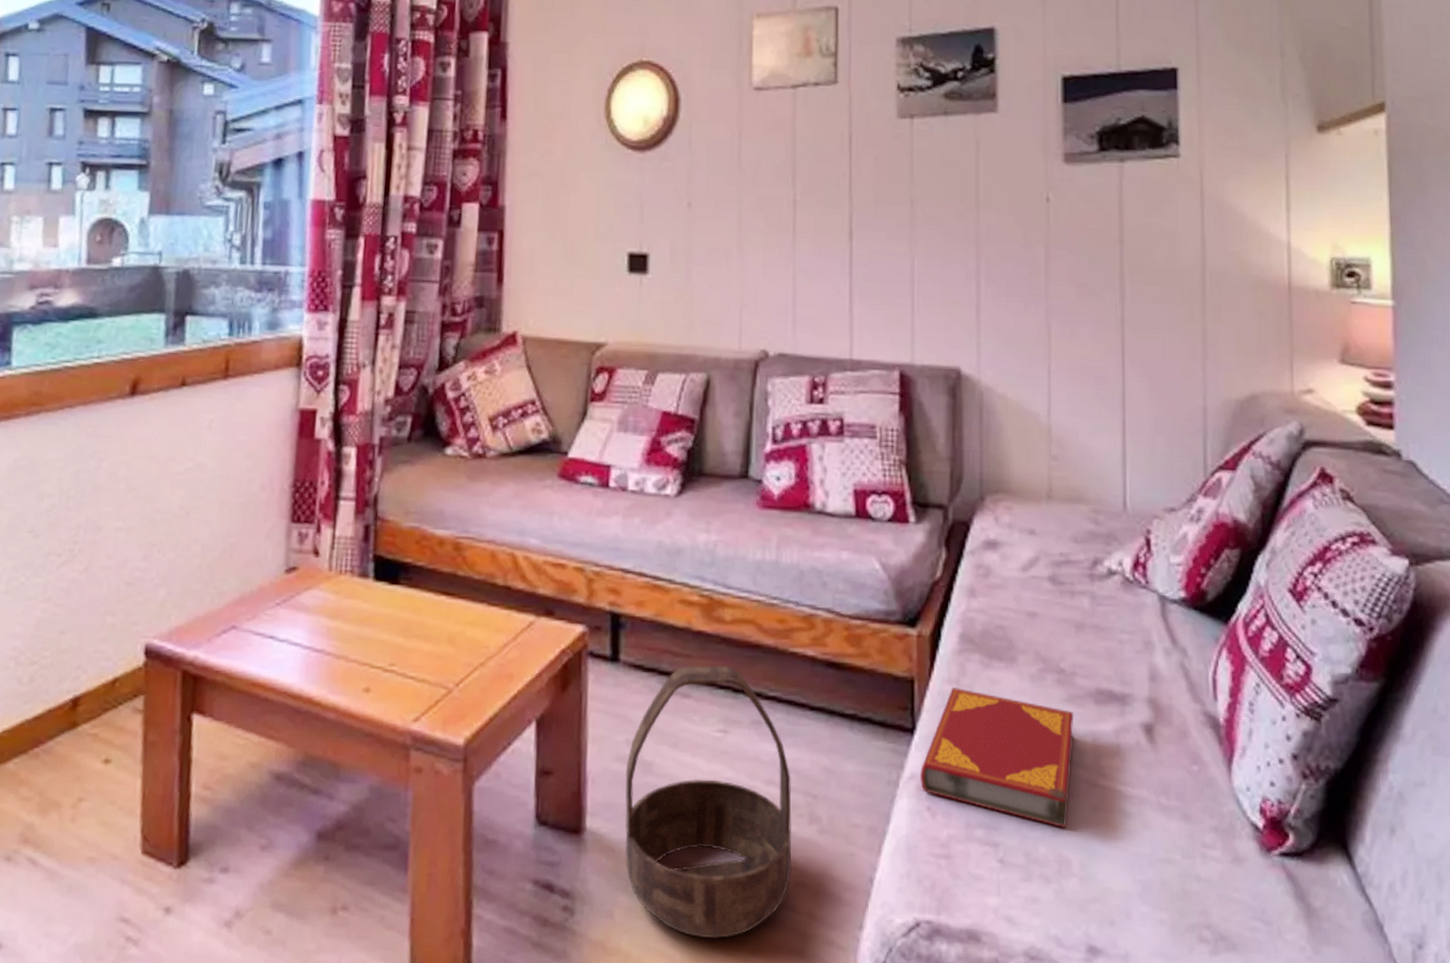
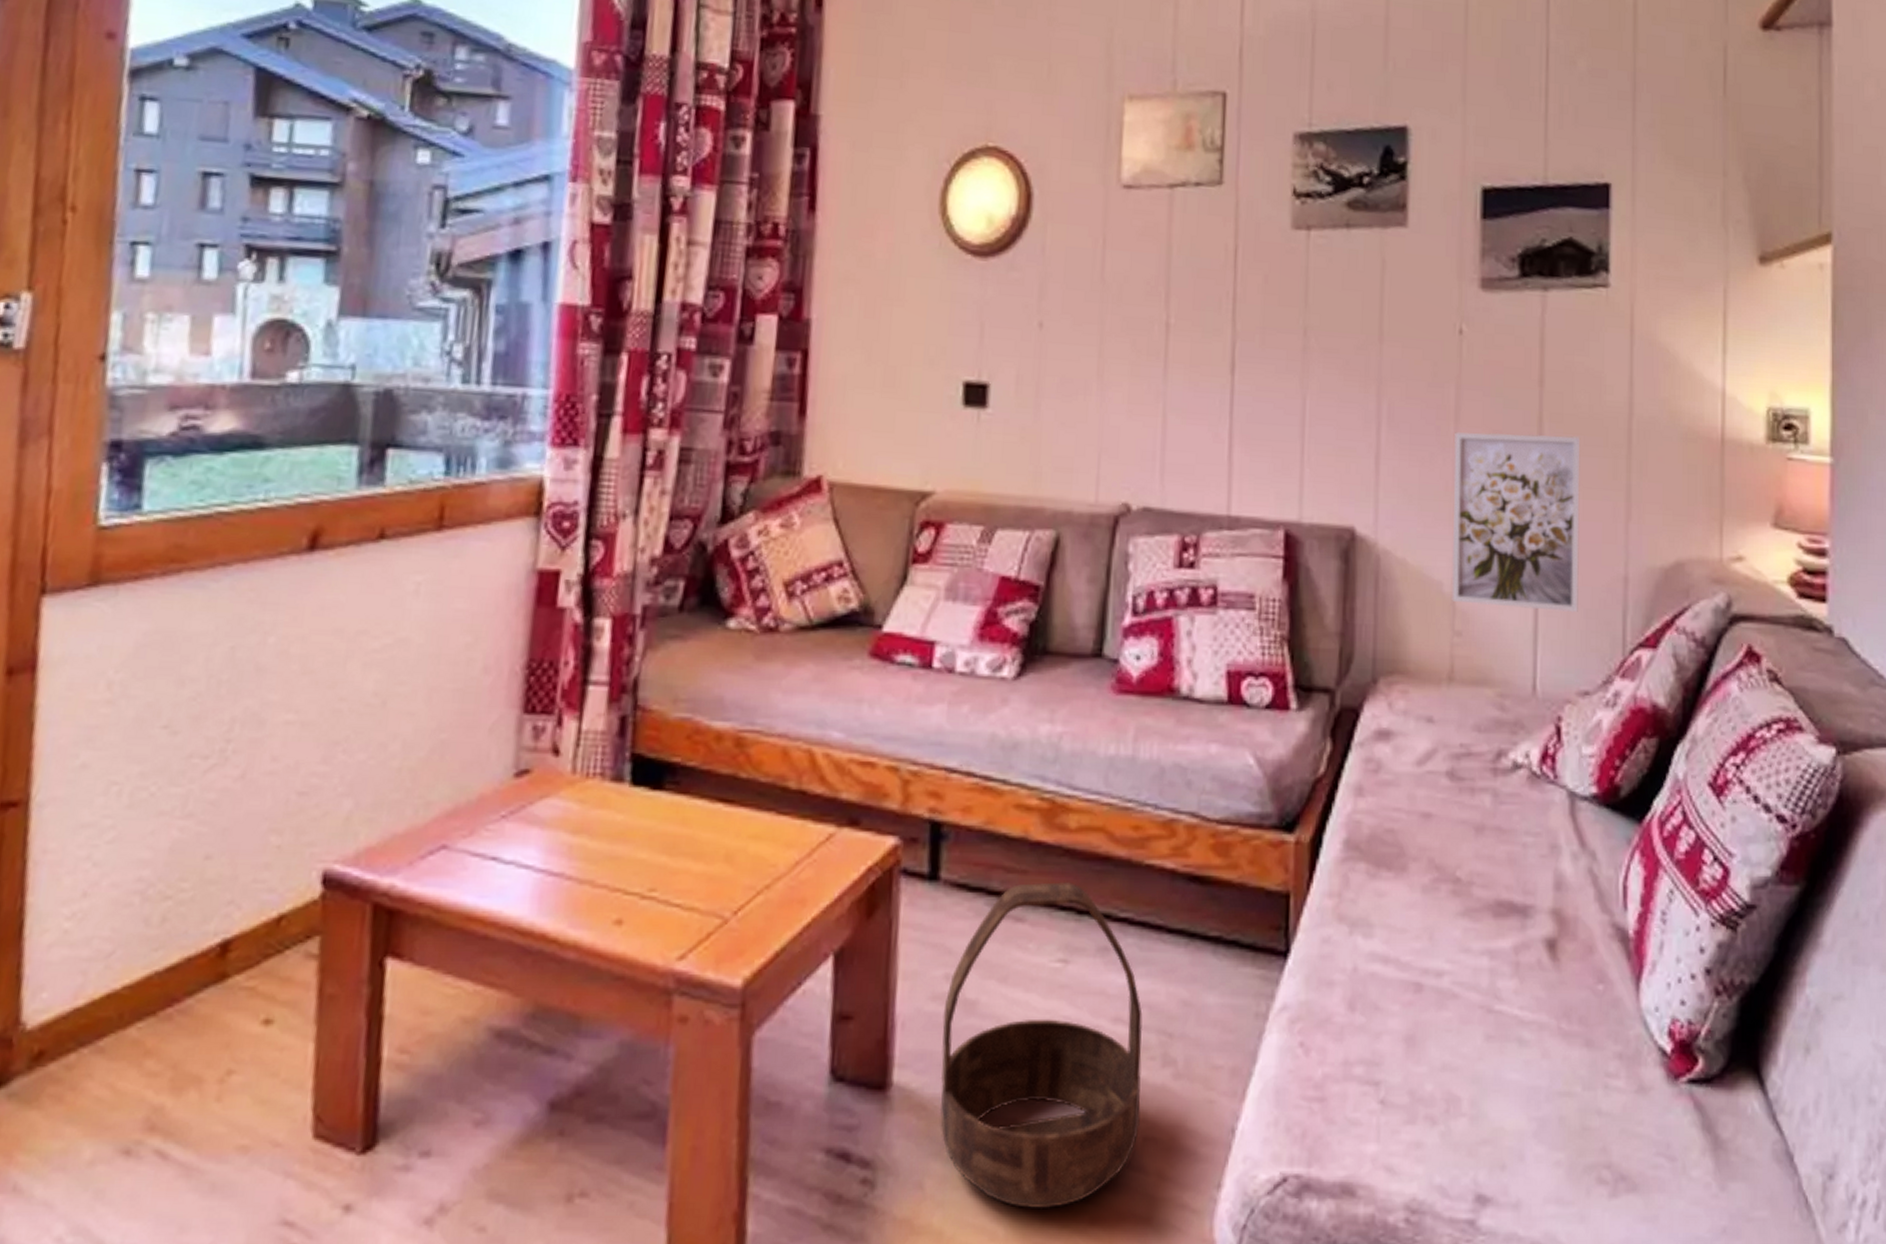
hardback book: present [919,687,1074,828] -> none [1292,902,1470,1061]
wall art: none [1045,284,1162,440] -> present [1451,431,1581,613]

